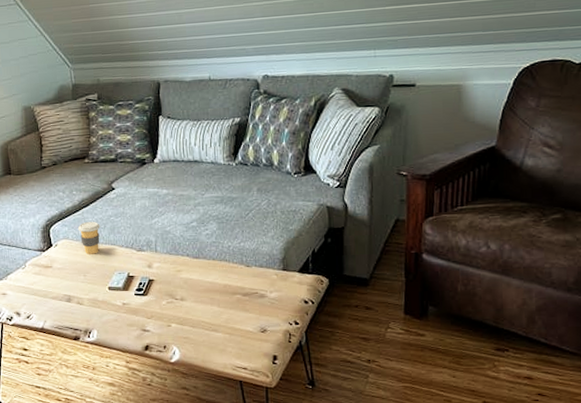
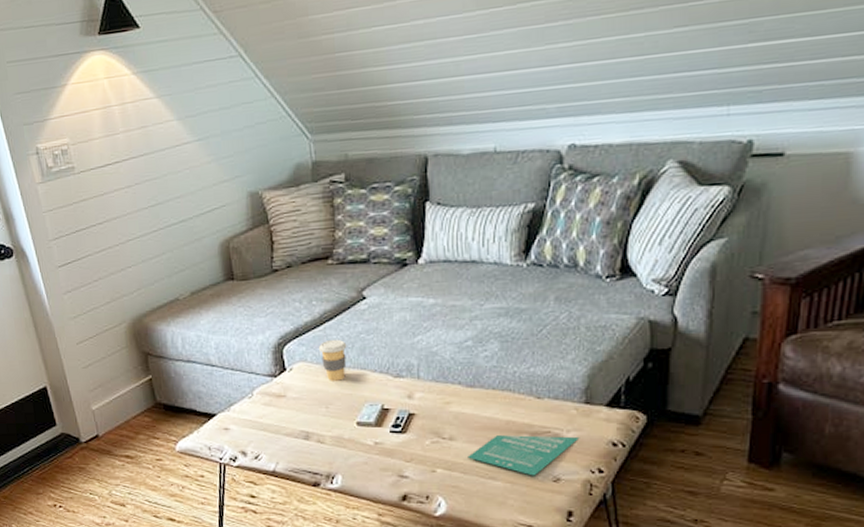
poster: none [195,295,280,328] -> present [468,435,580,476]

